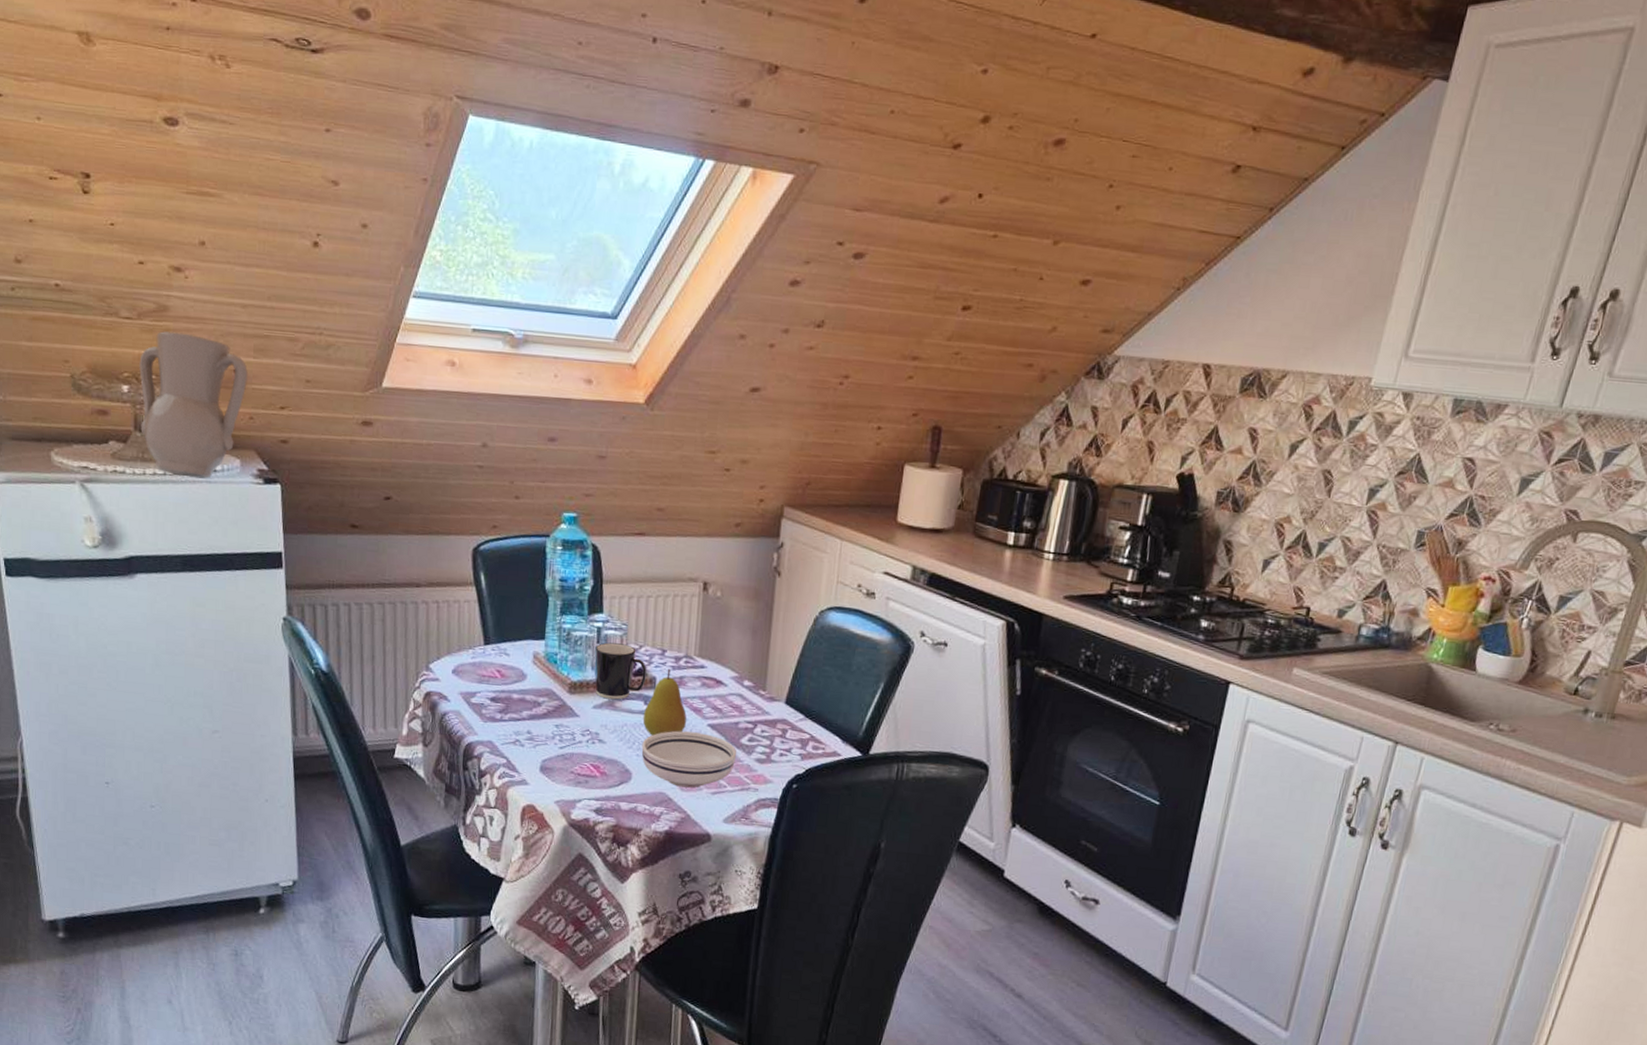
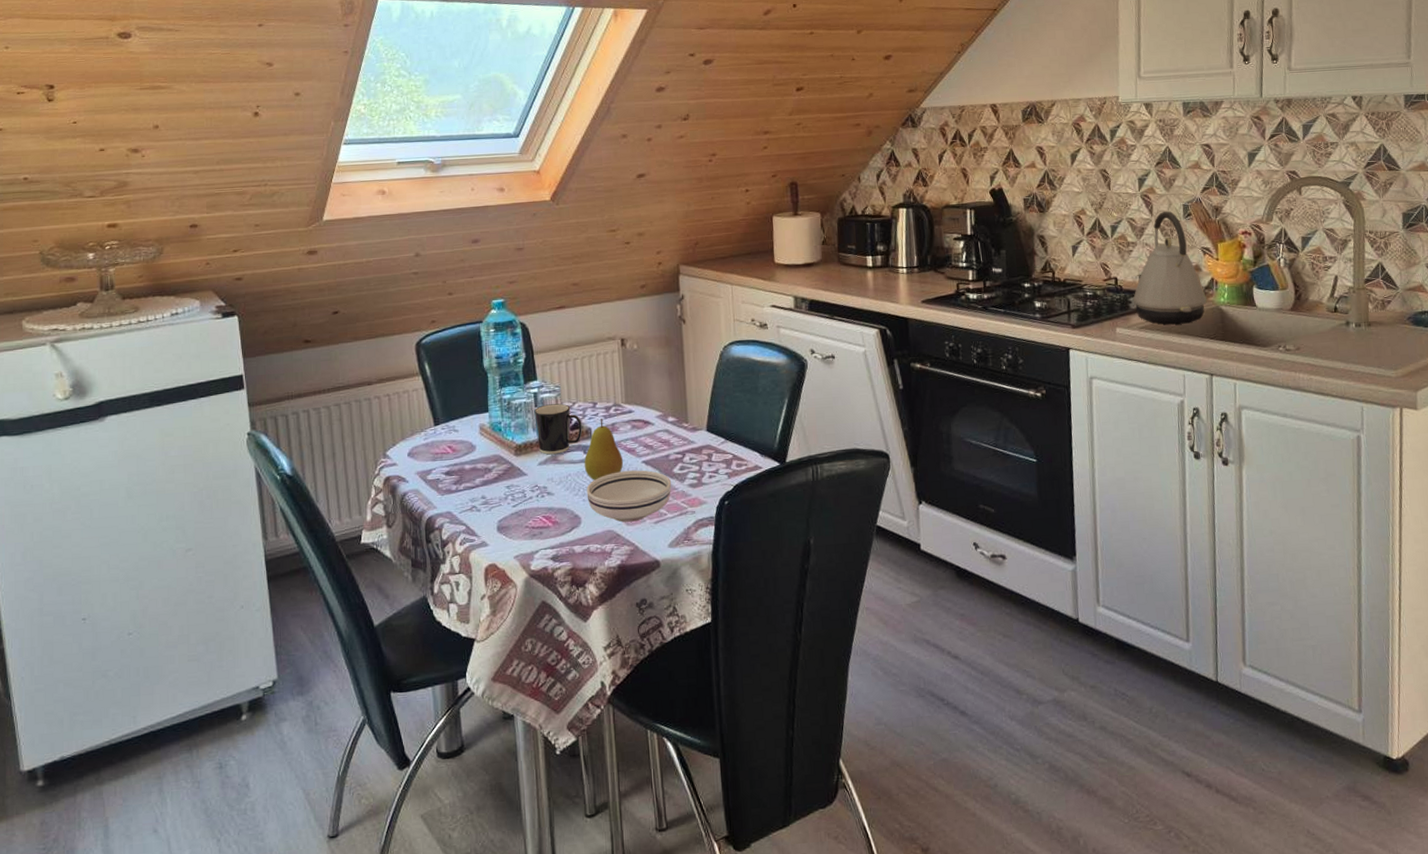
vase: present [139,331,248,479] -> none [103,202,202,323]
kettle: none [1322,535,1416,678] -> present [1132,211,1207,325]

